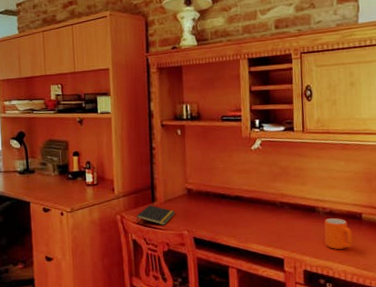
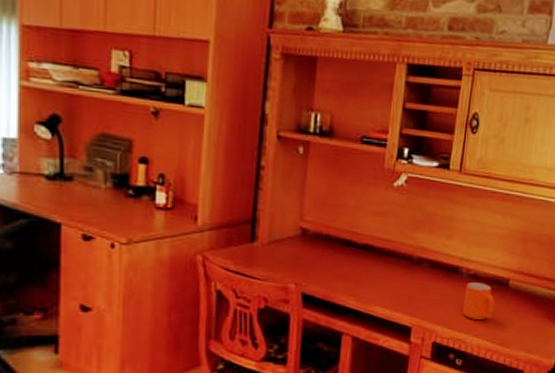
notepad: present [136,204,175,225] -> none [225,244,282,274]

